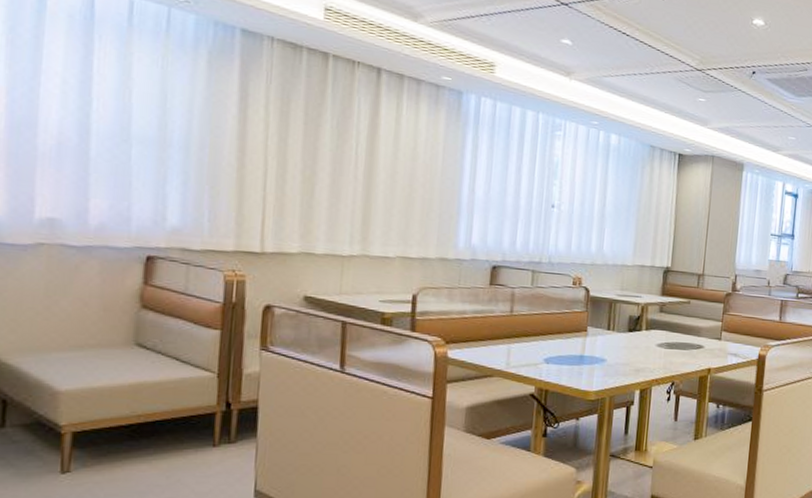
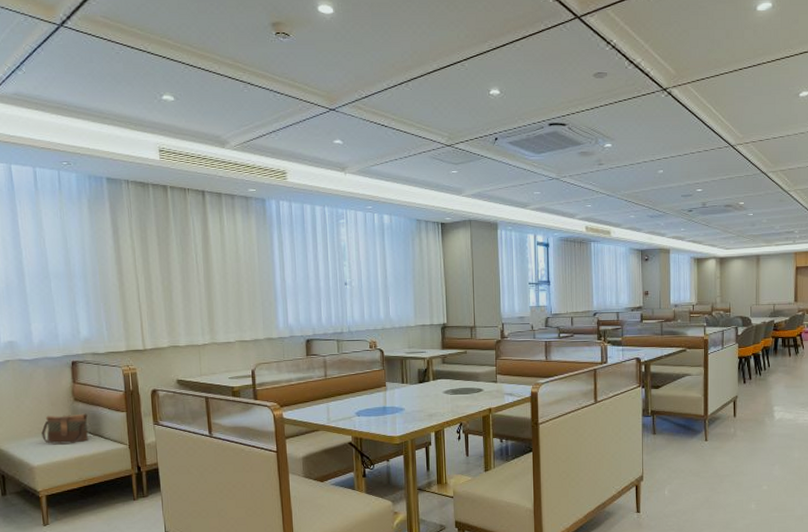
shoulder bag: none [80,324,160,366] -> present [41,413,88,445]

